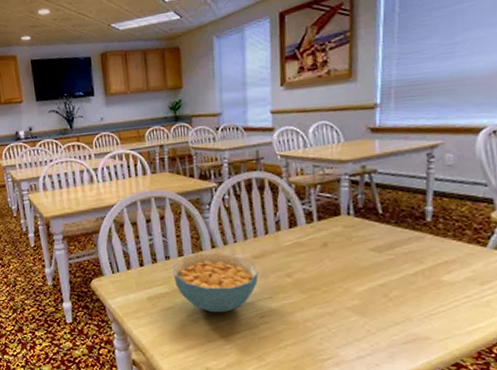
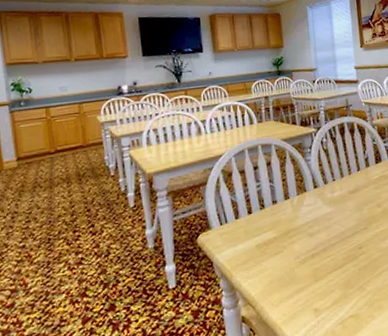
cereal bowl: present [173,253,259,313] -> none [280,192,355,251]

